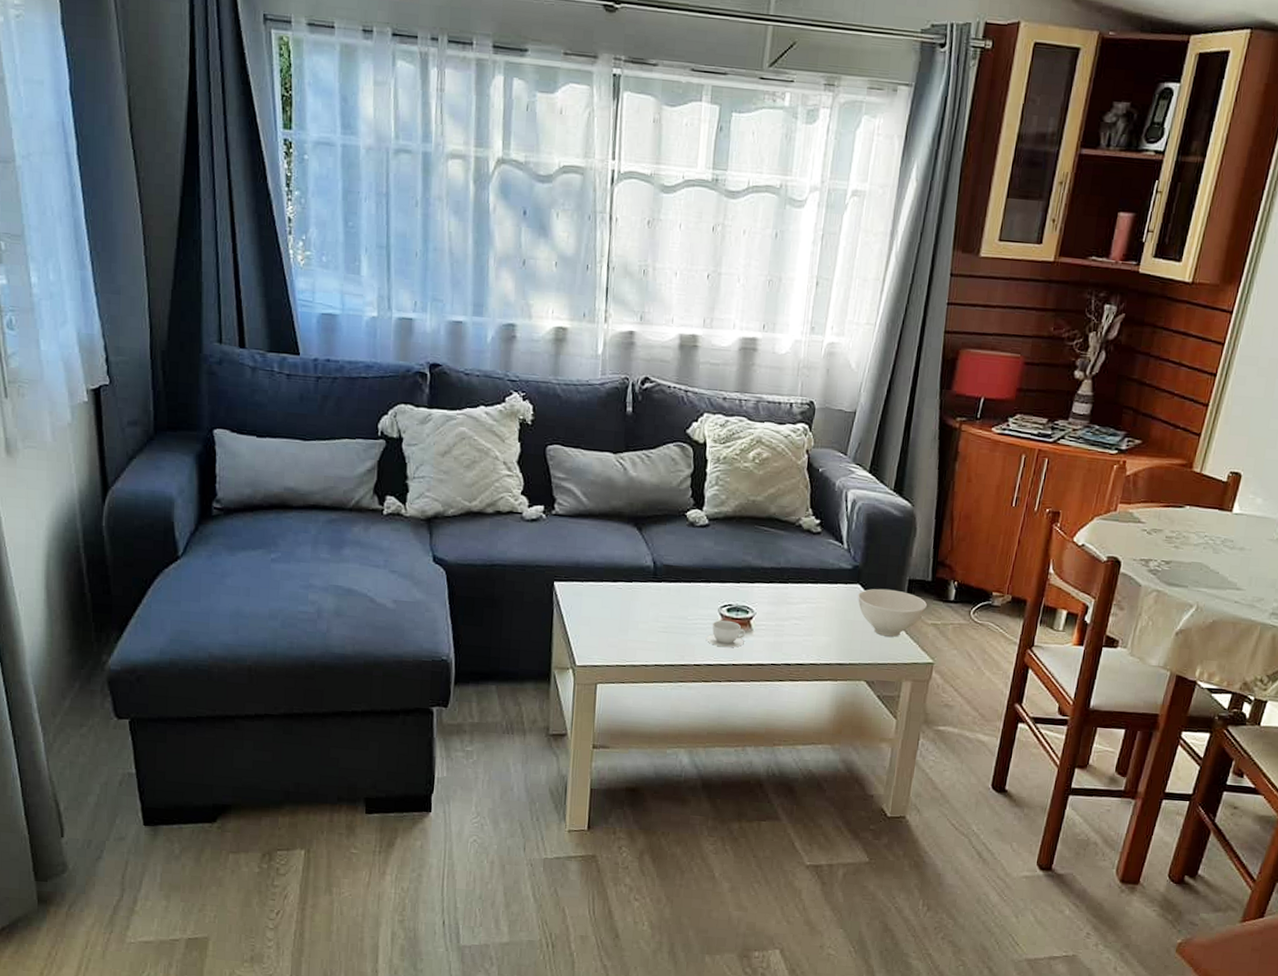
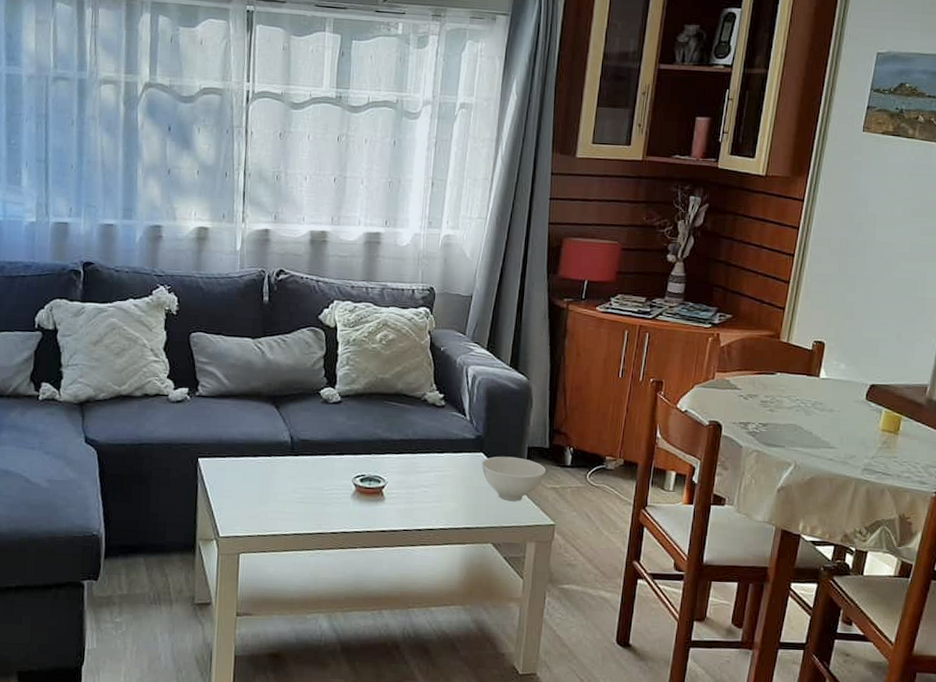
teacup: present [706,620,745,648] -> none [341,489,378,516]

